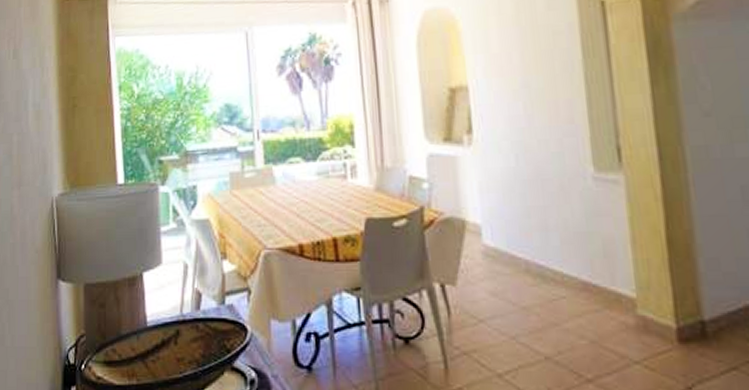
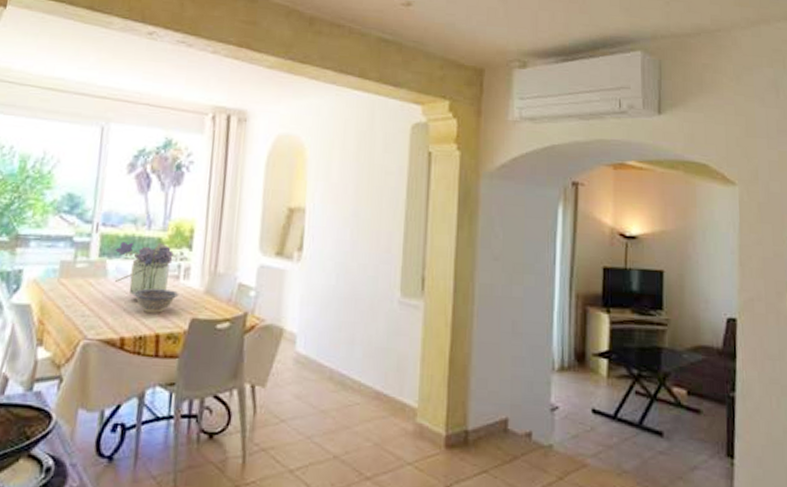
flower bouquet: none [279,142,337,200] -> present [114,241,174,295]
decorative bowl: none [303,190,349,216] -> present [132,288,179,313]

